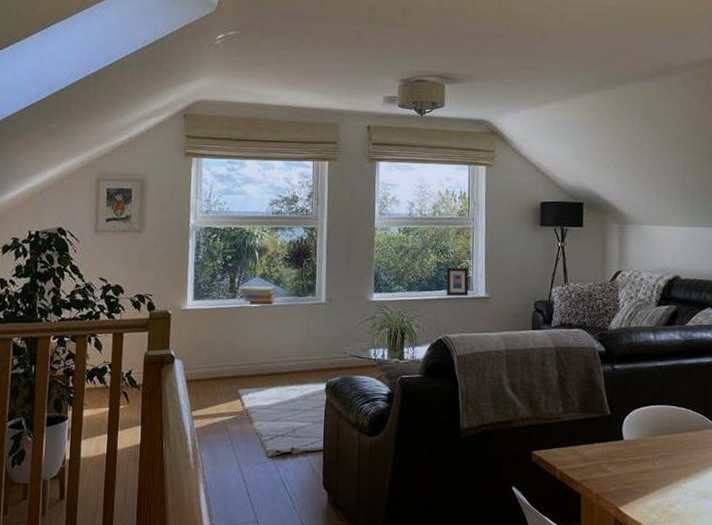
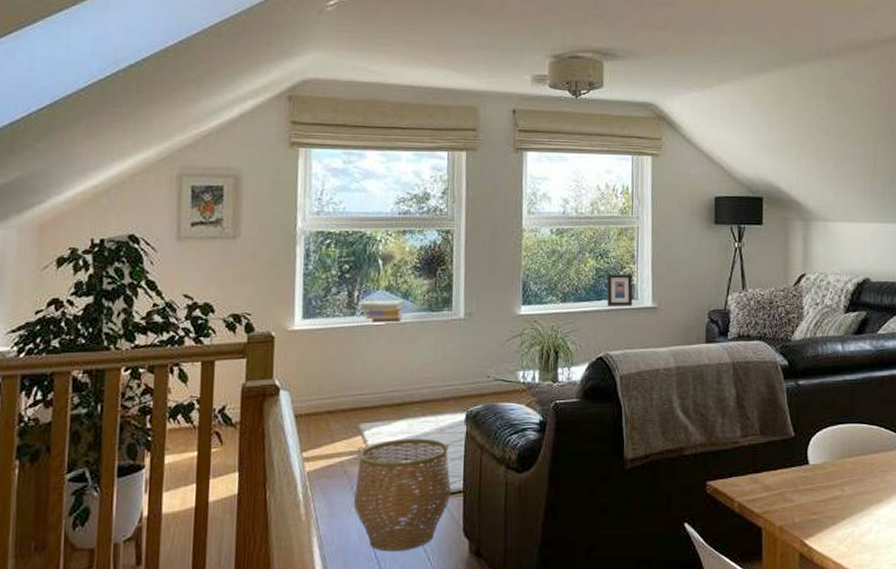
basket: none [232,403,314,499] -> present [353,438,452,552]

